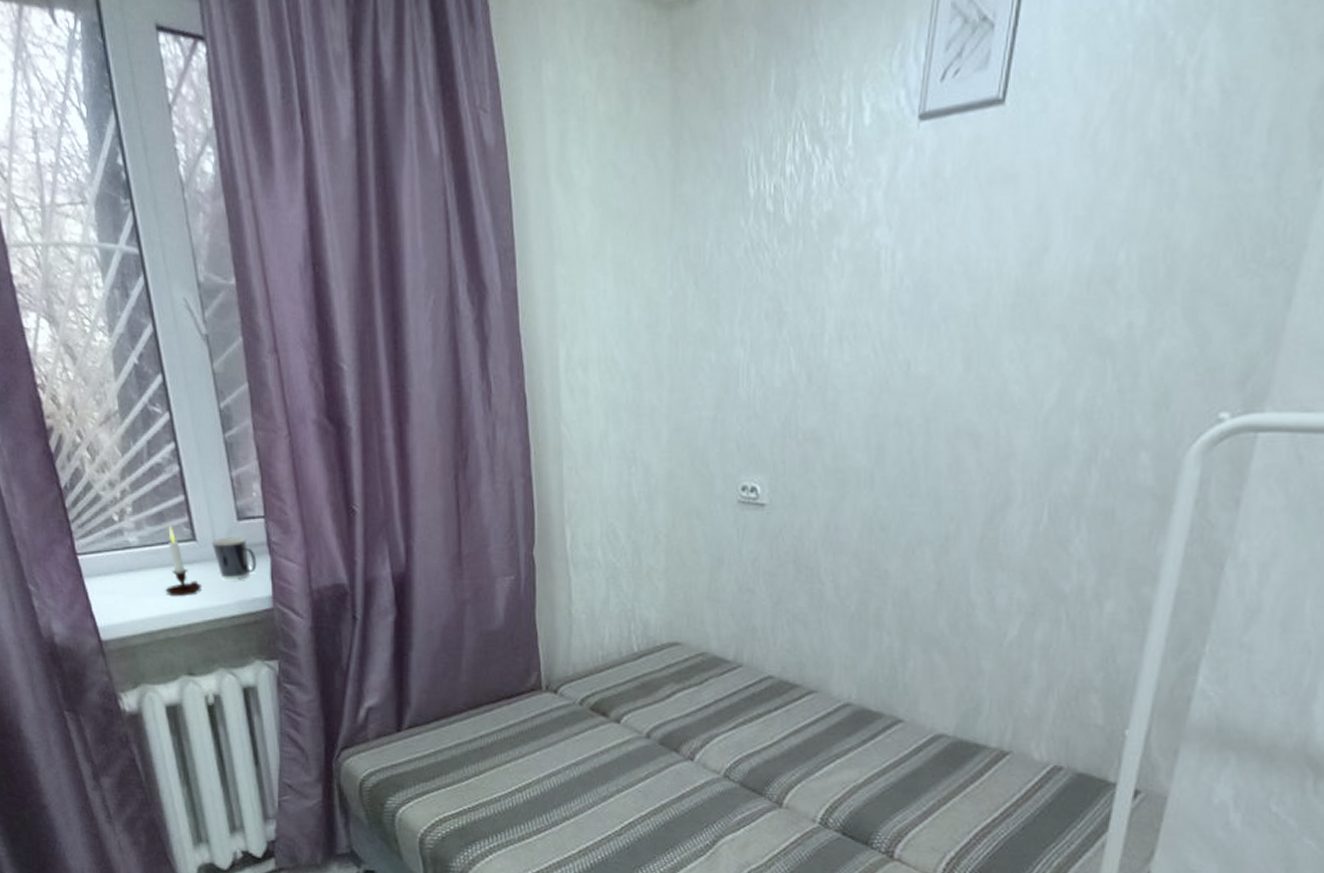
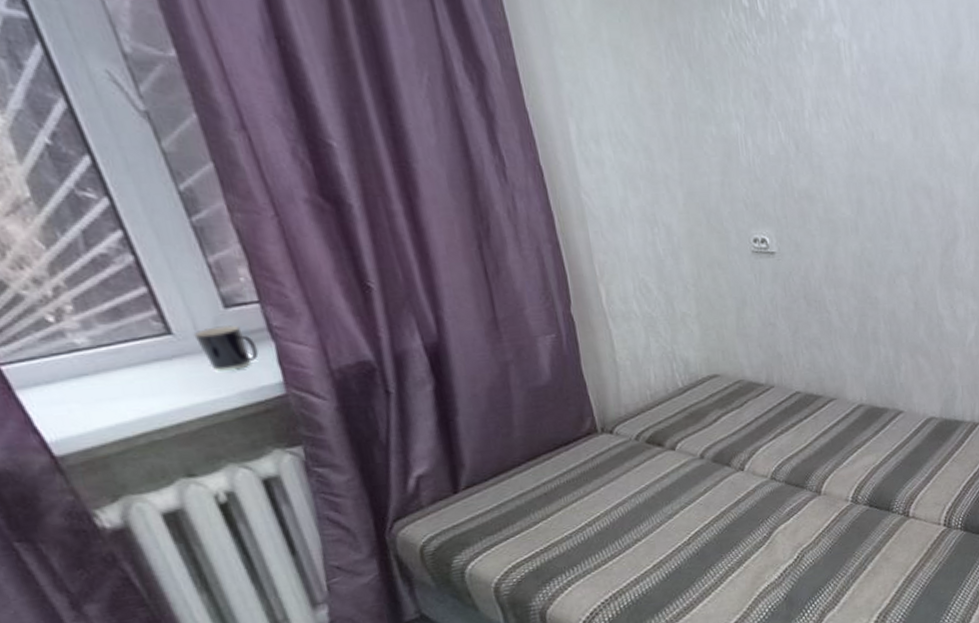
candle: present [165,526,203,596] -> none [130,321,190,395]

